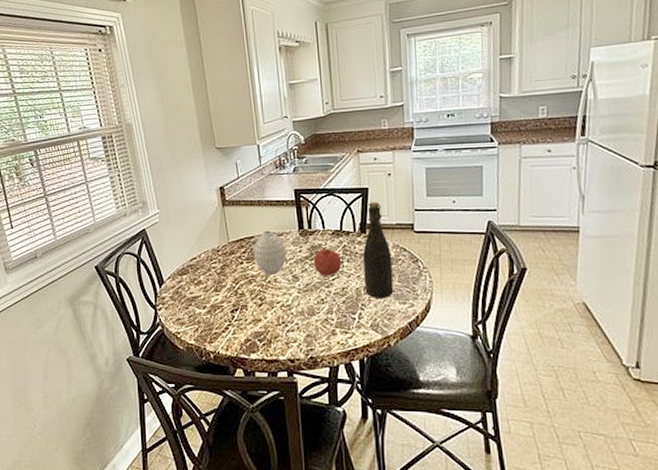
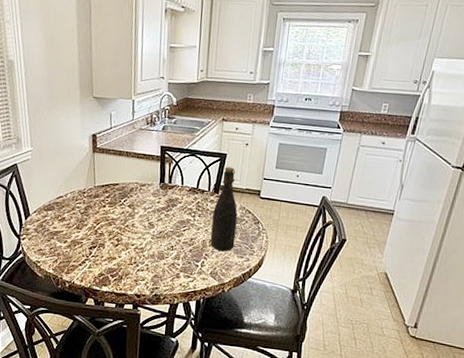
vase: present [254,230,287,275] -> none [116,180,146,220]
fruit: present [314,248,342,276] -> none [169,202,194,227]

